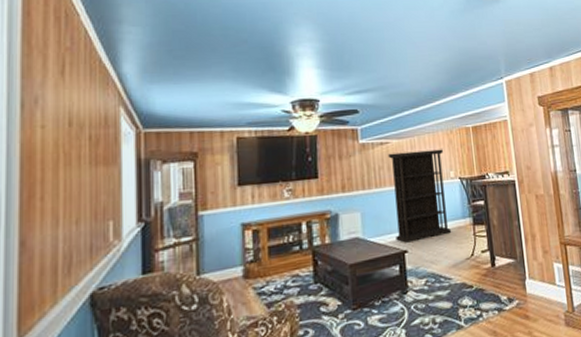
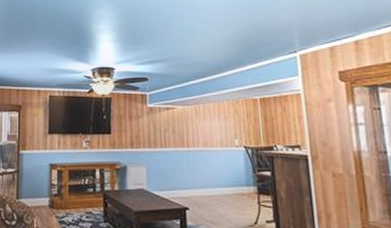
bookcase: present [388,149,451,243] -> none [173,118,233,201]

